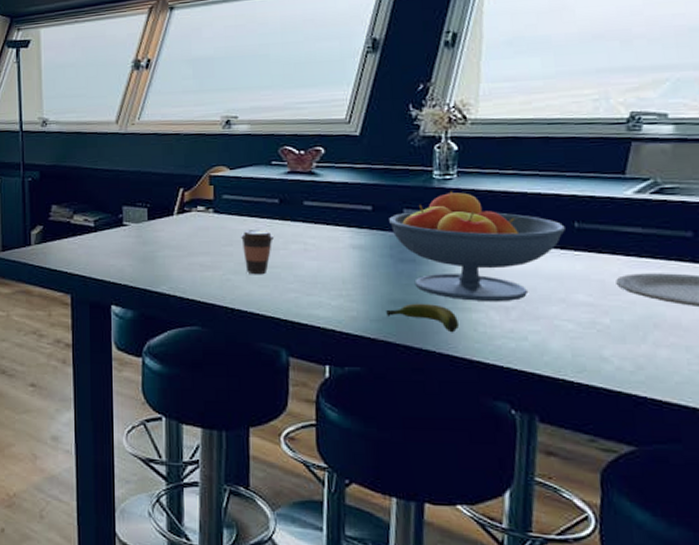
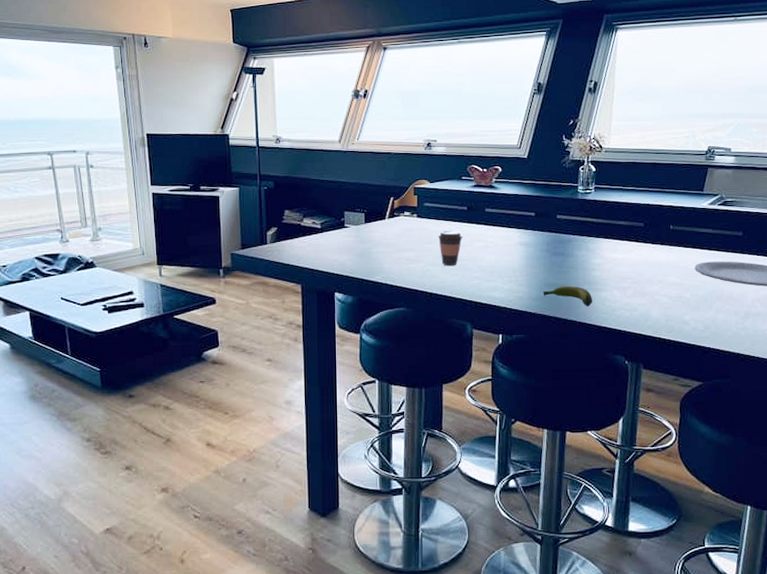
fruit bowl: present [389,191,565,302] -> none [547,202,664,284]

